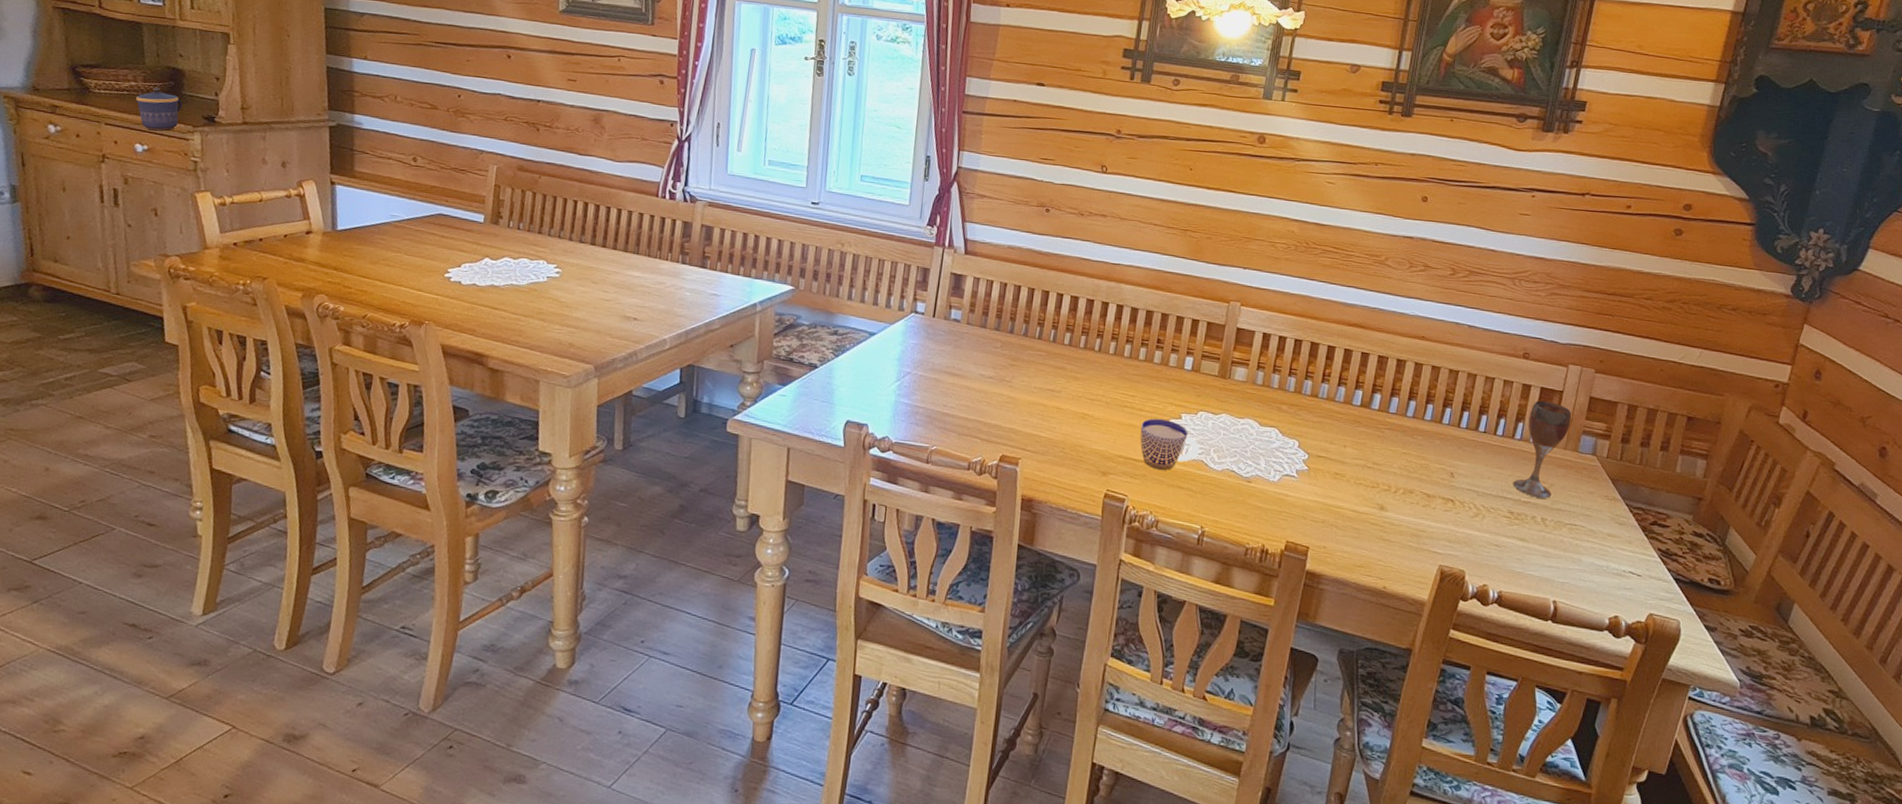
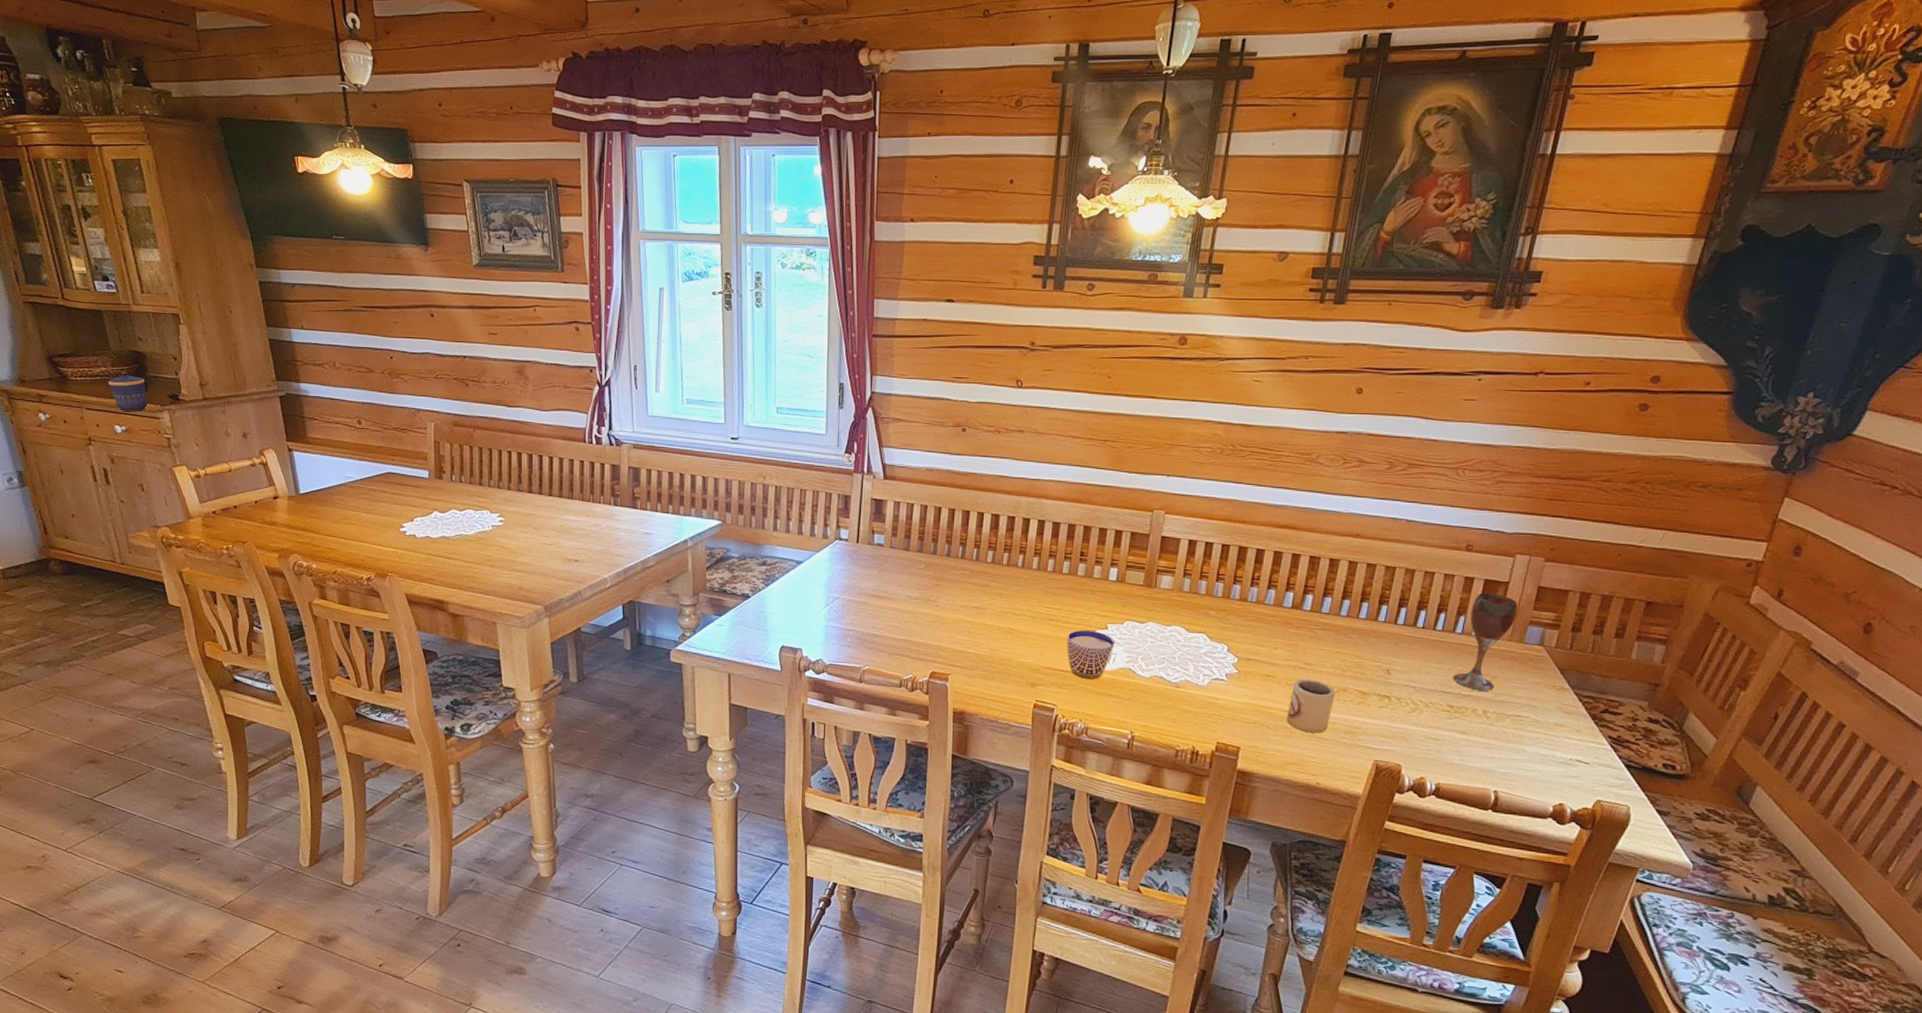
cup: none [1354,478,1402,536] -> present [1286,679,1335,733]

